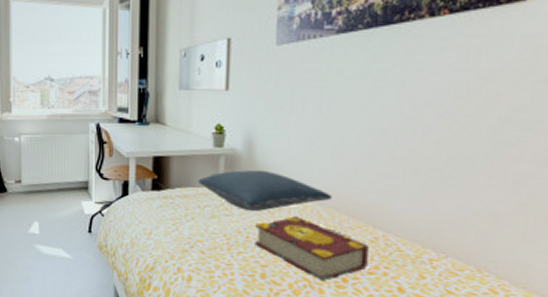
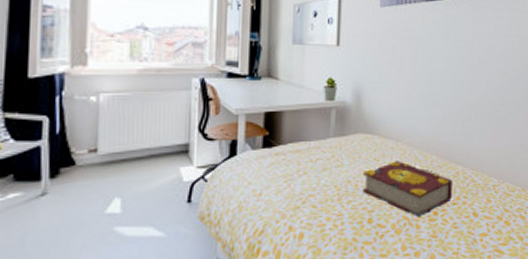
pillow: present [198,169,333,212] -> none [310,120,426,161]

